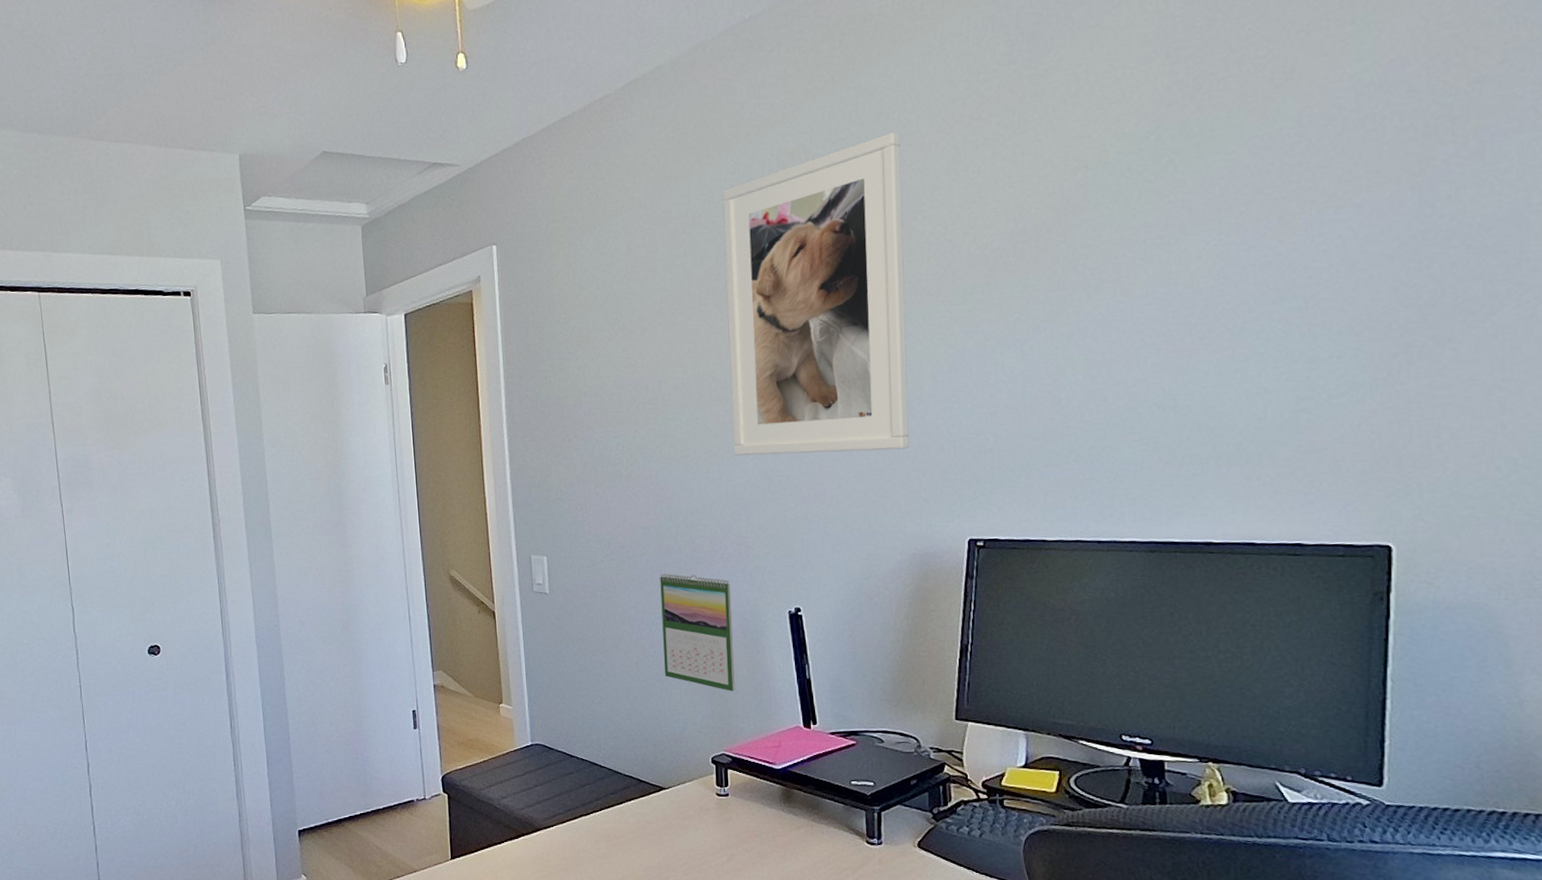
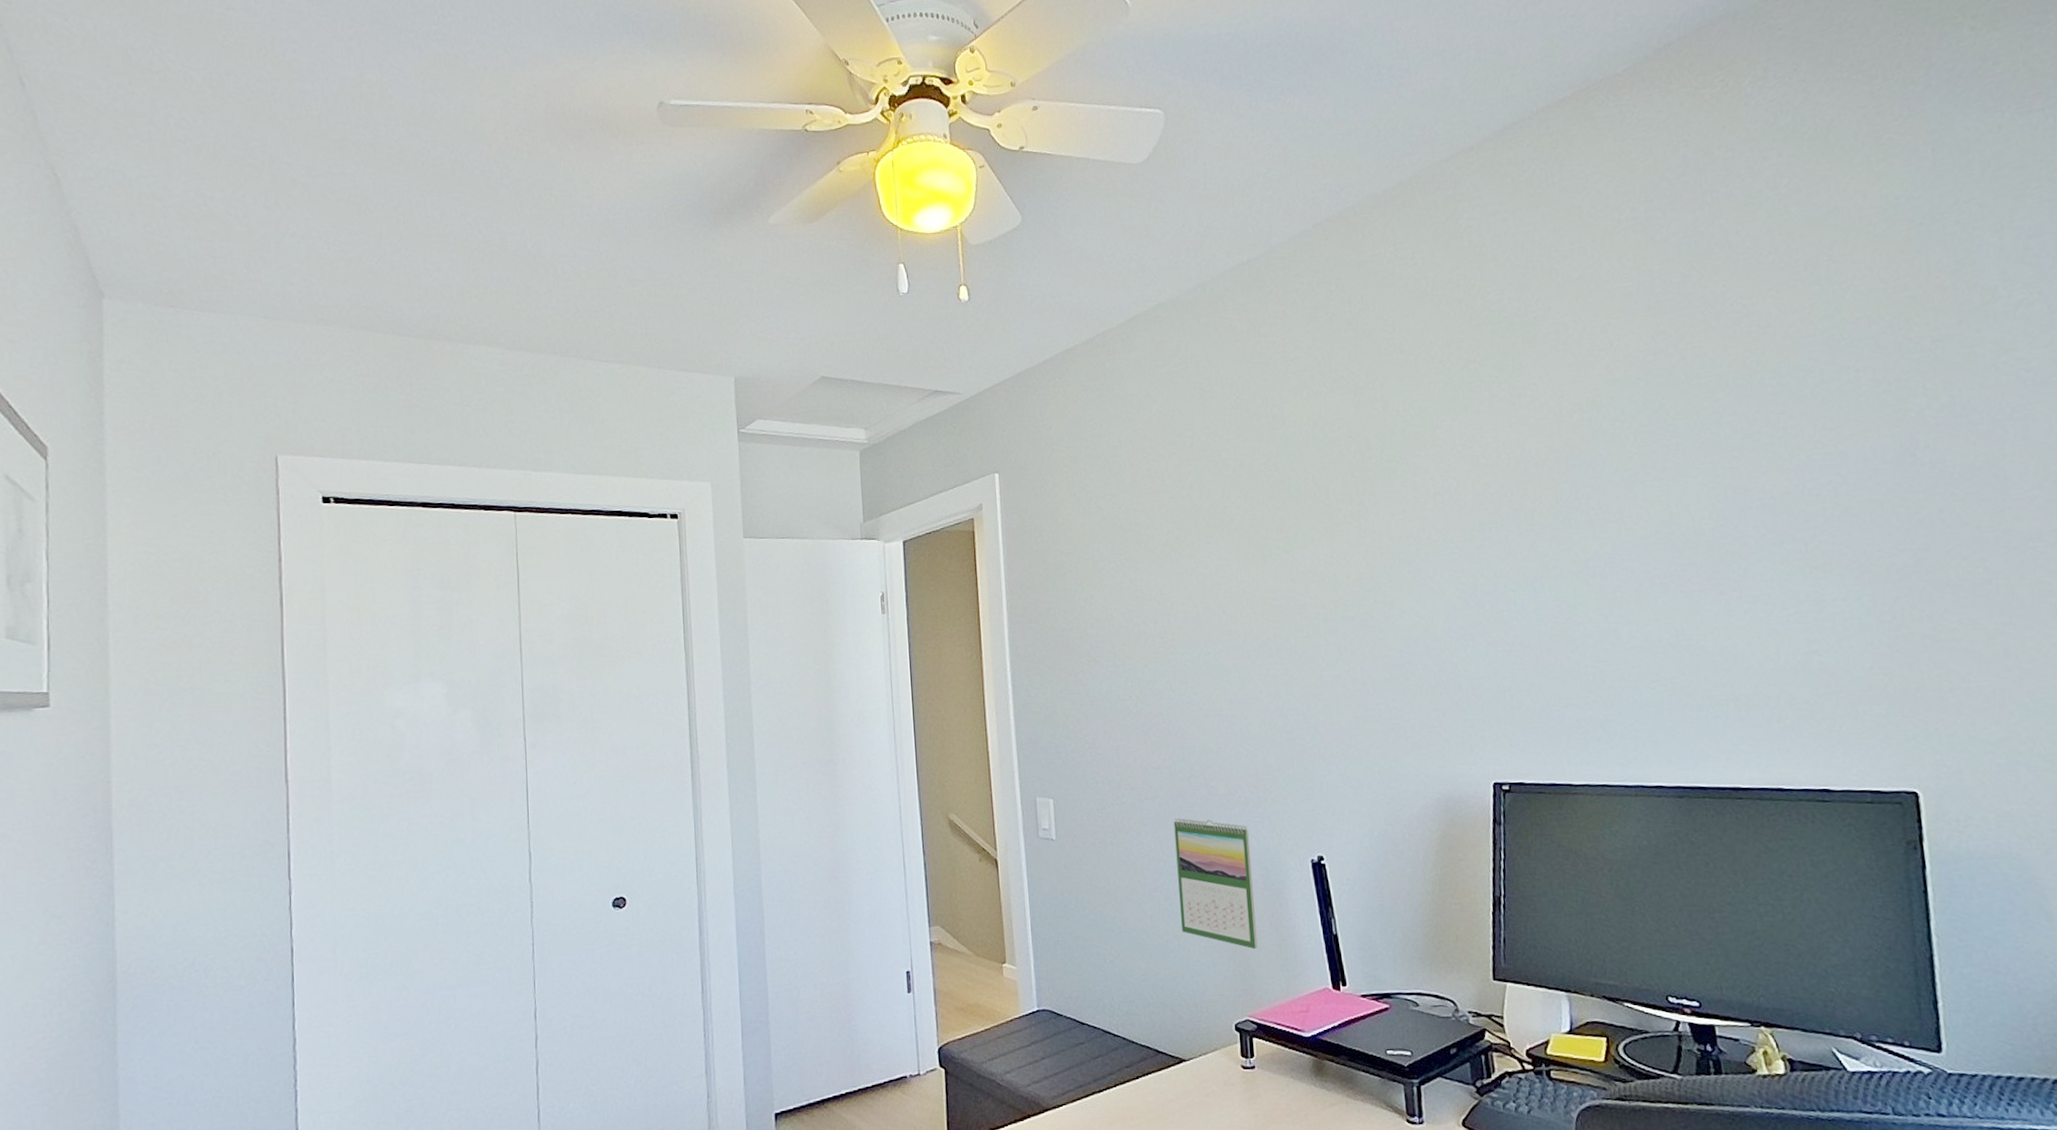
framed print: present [722,132,910,456] -> none [1226,372,1427,693]

